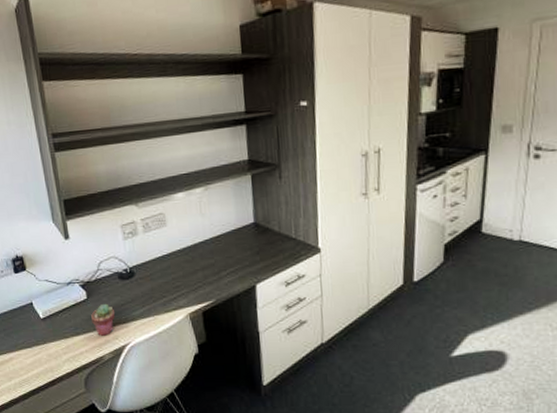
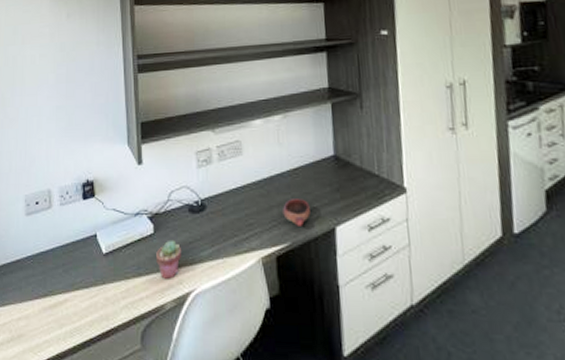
bowl: none [207,262,233,286] -> present [283,199,310,226]

